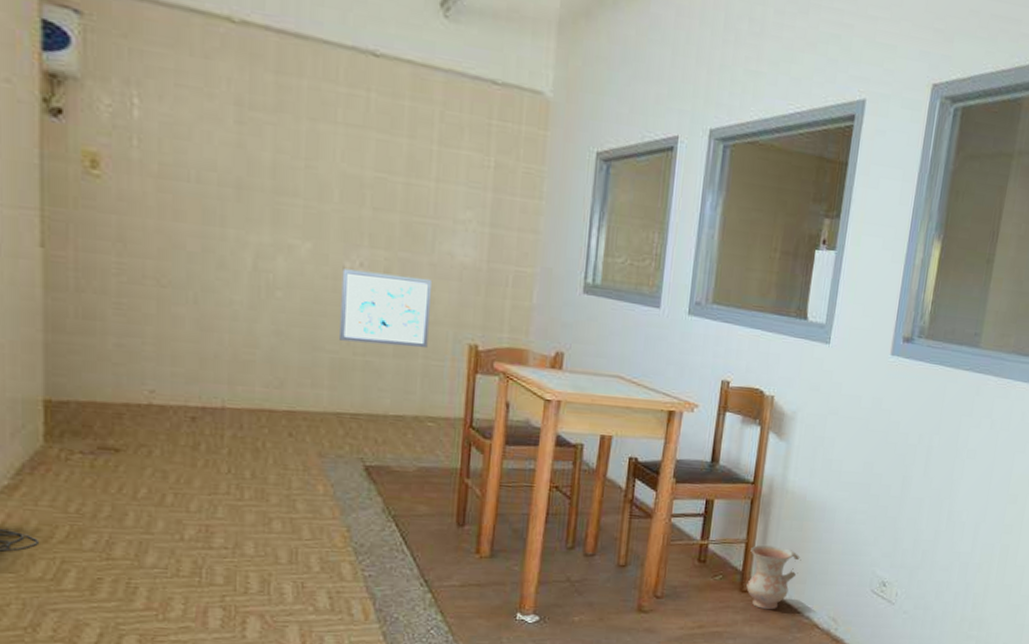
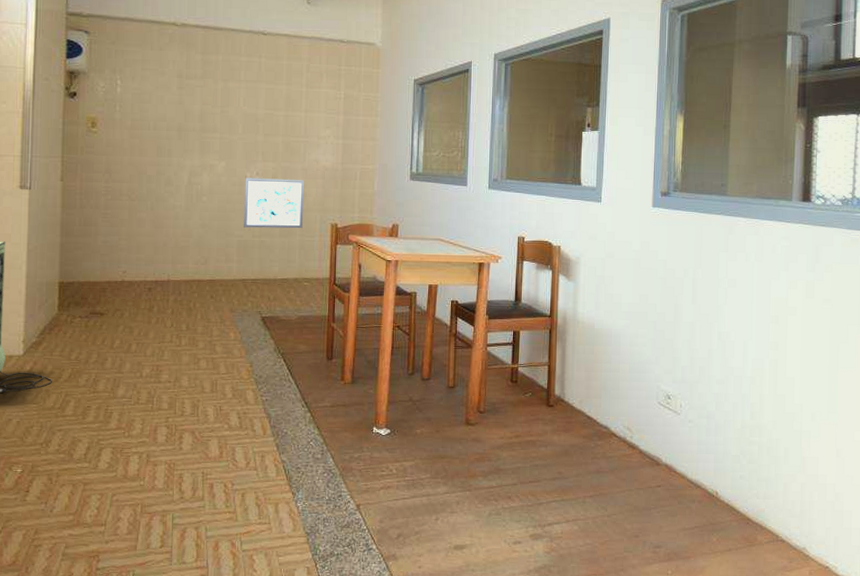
ceramic jug: present [746,544,801,610] -> none [552,366,595,421]

